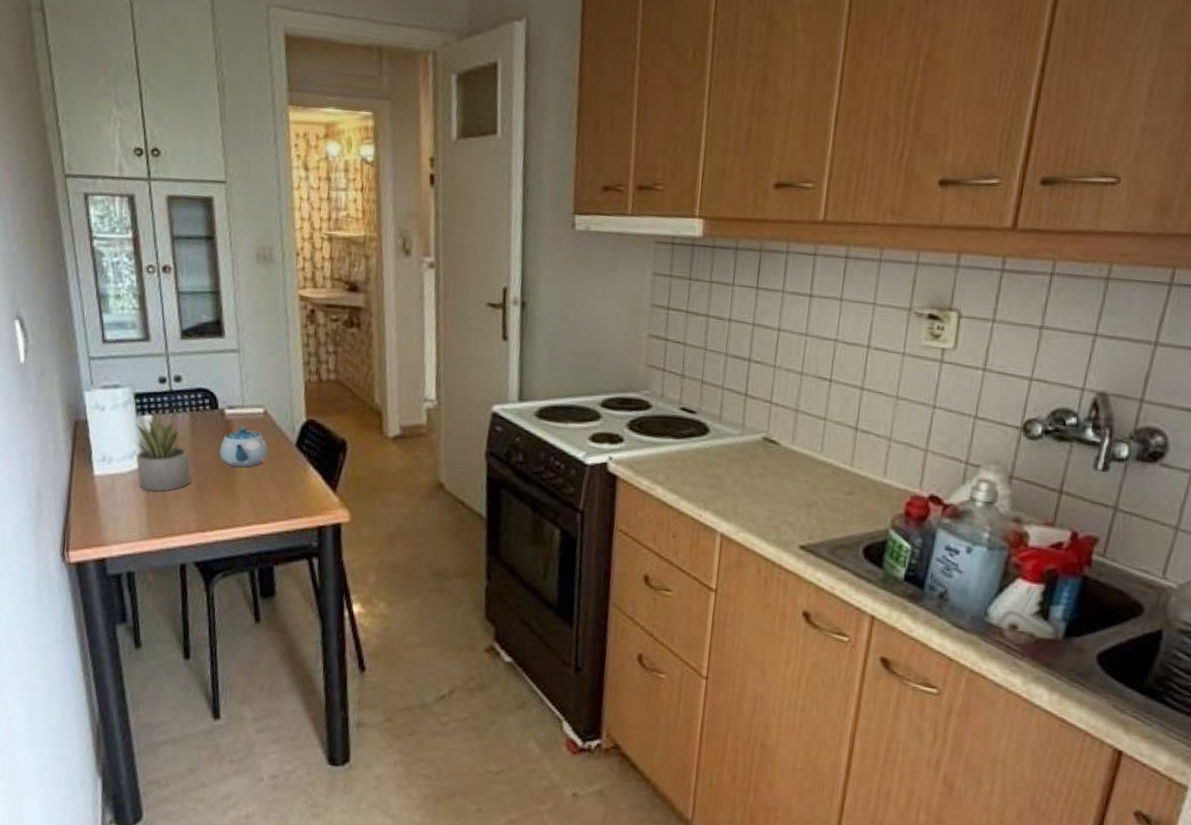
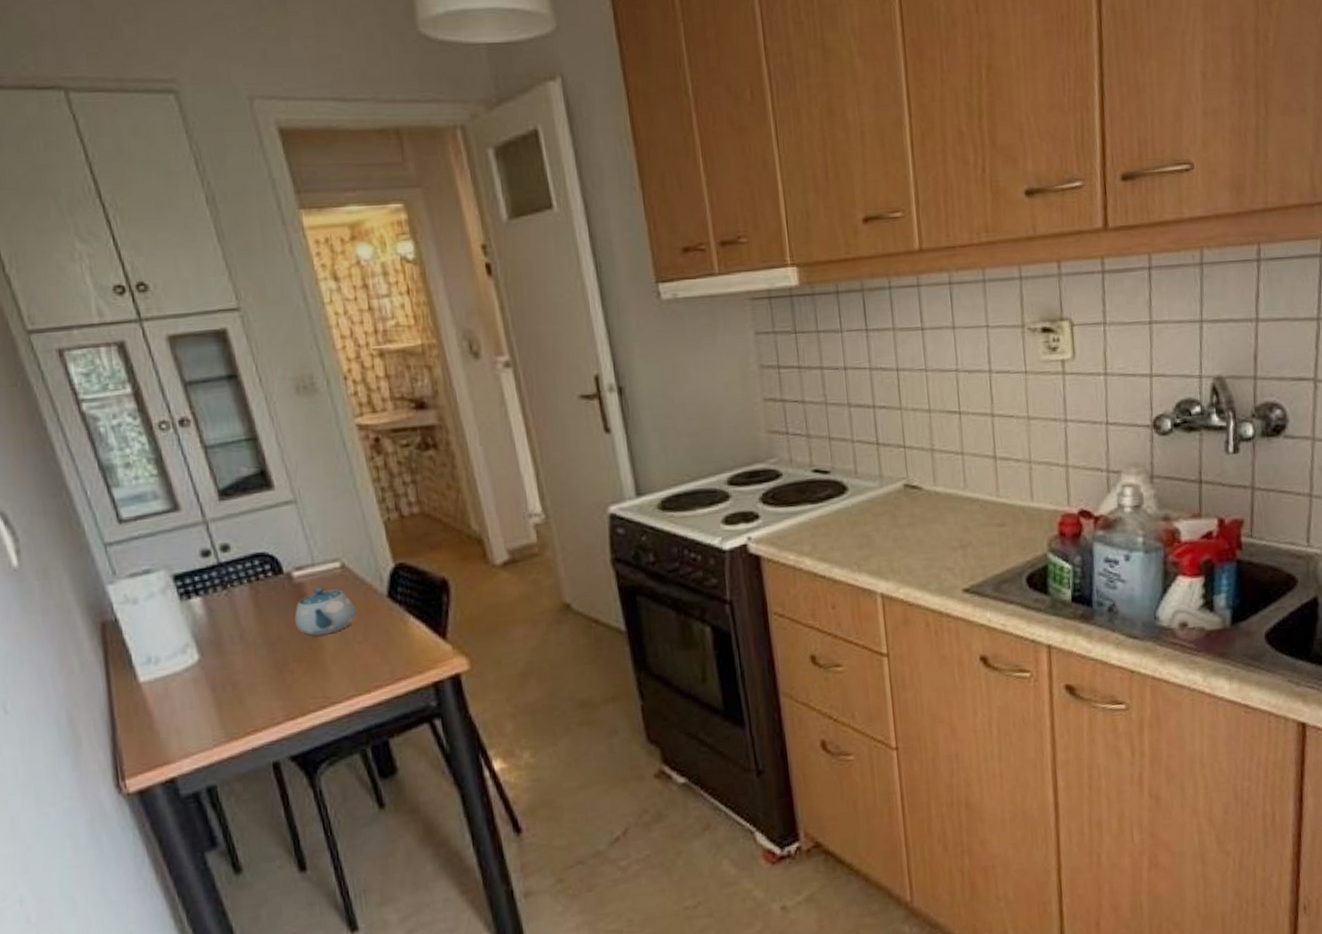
succulent plant: present [136,412,191,493] -> none [182,592,267,687]

